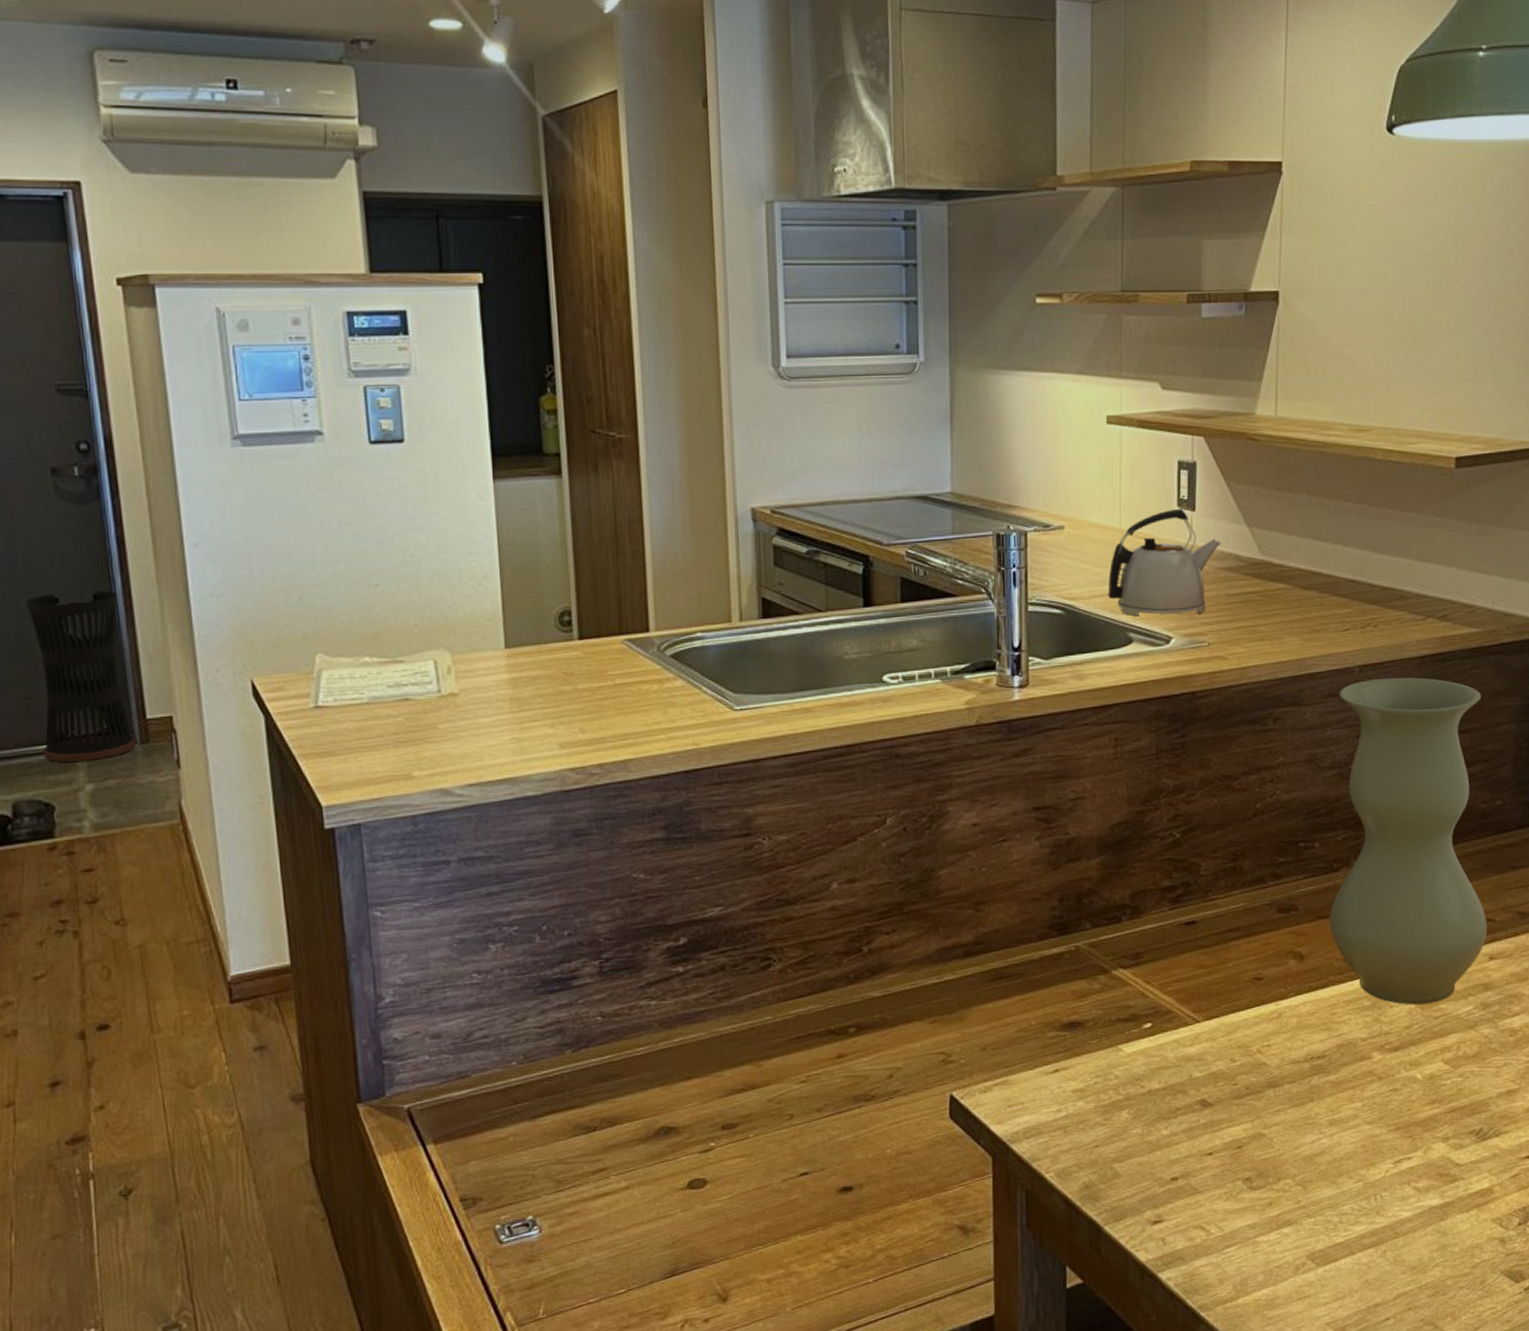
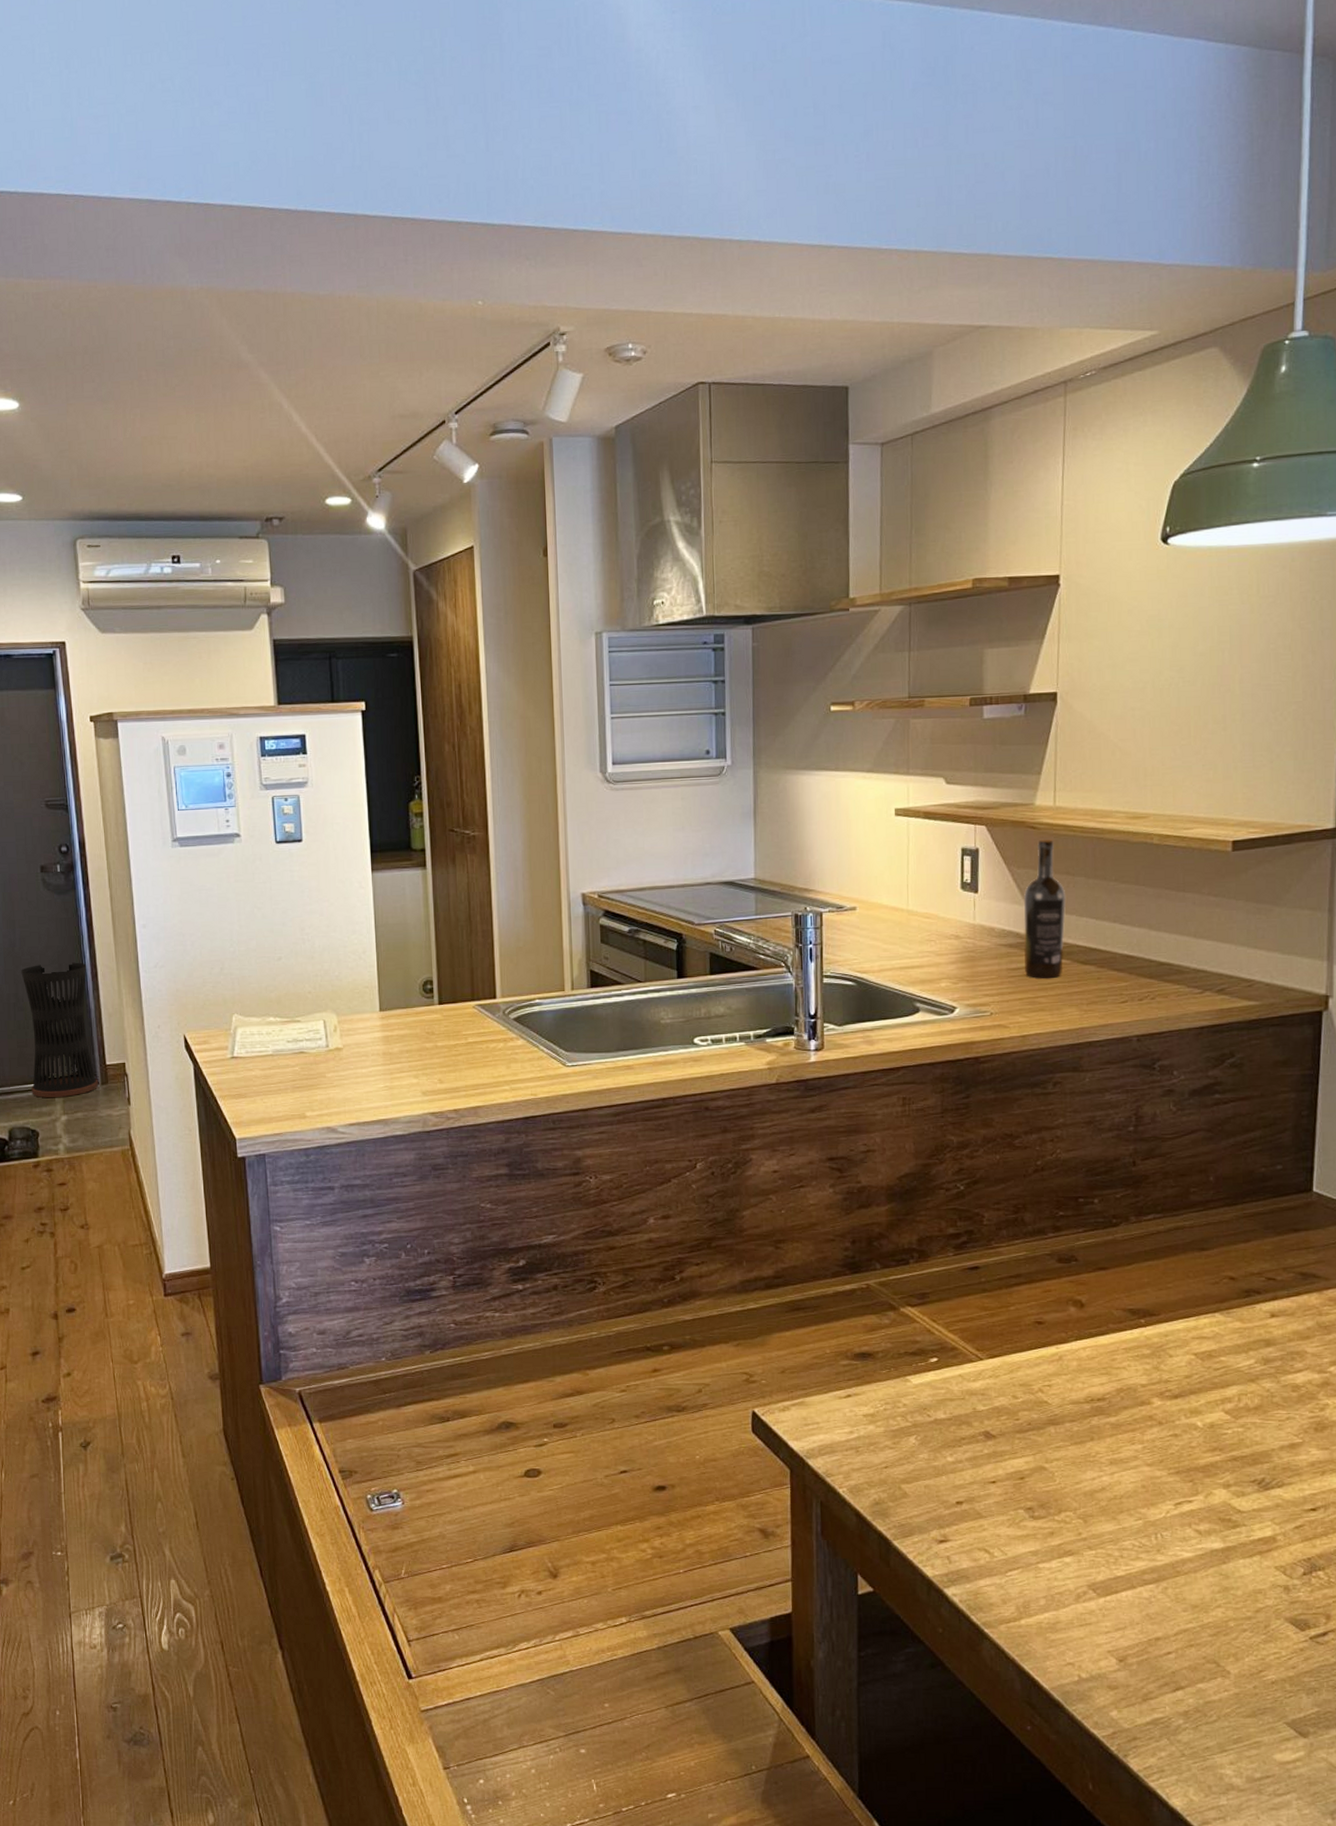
kettle: present [1108,508,1221,617] -> none [896,890,1003,988]
wine bottle: none [1243,453,1288,605] -> present [1023,840,1066,978]
vase: present [1329,677,1488,1005] -> none [1109,1046,1269,1356]

